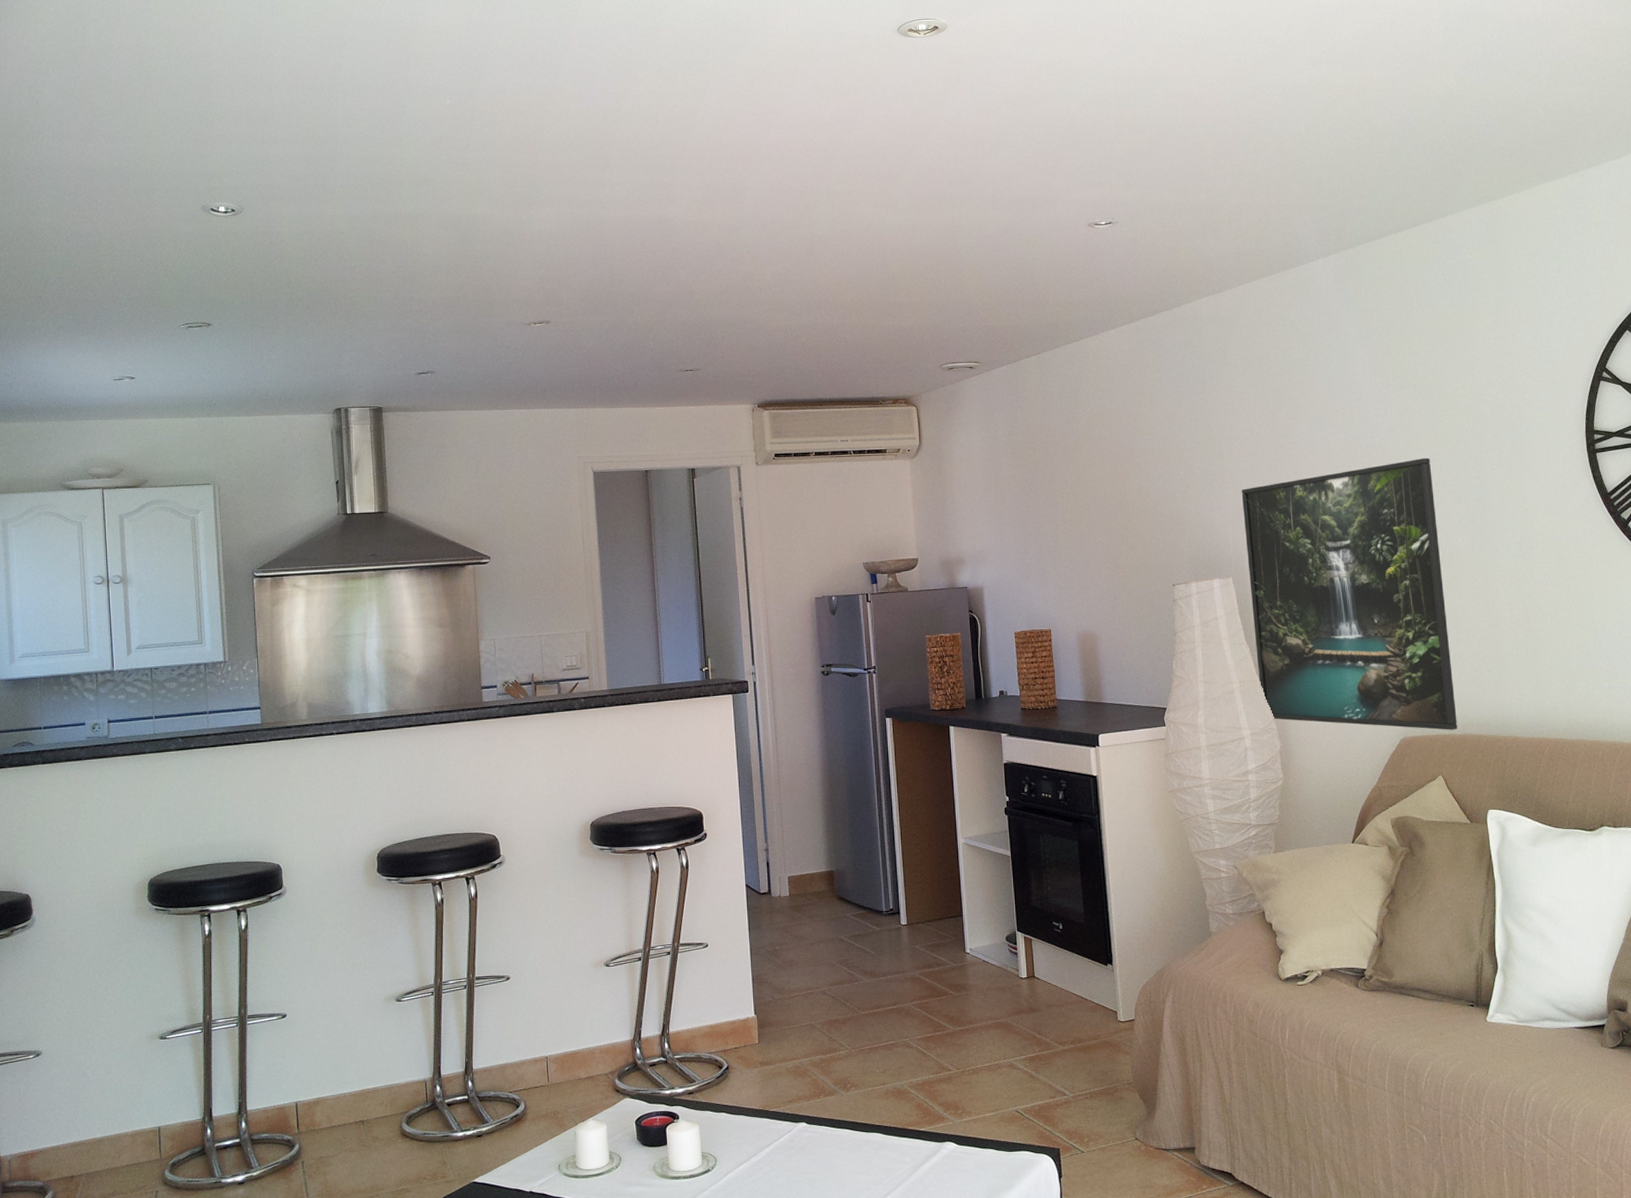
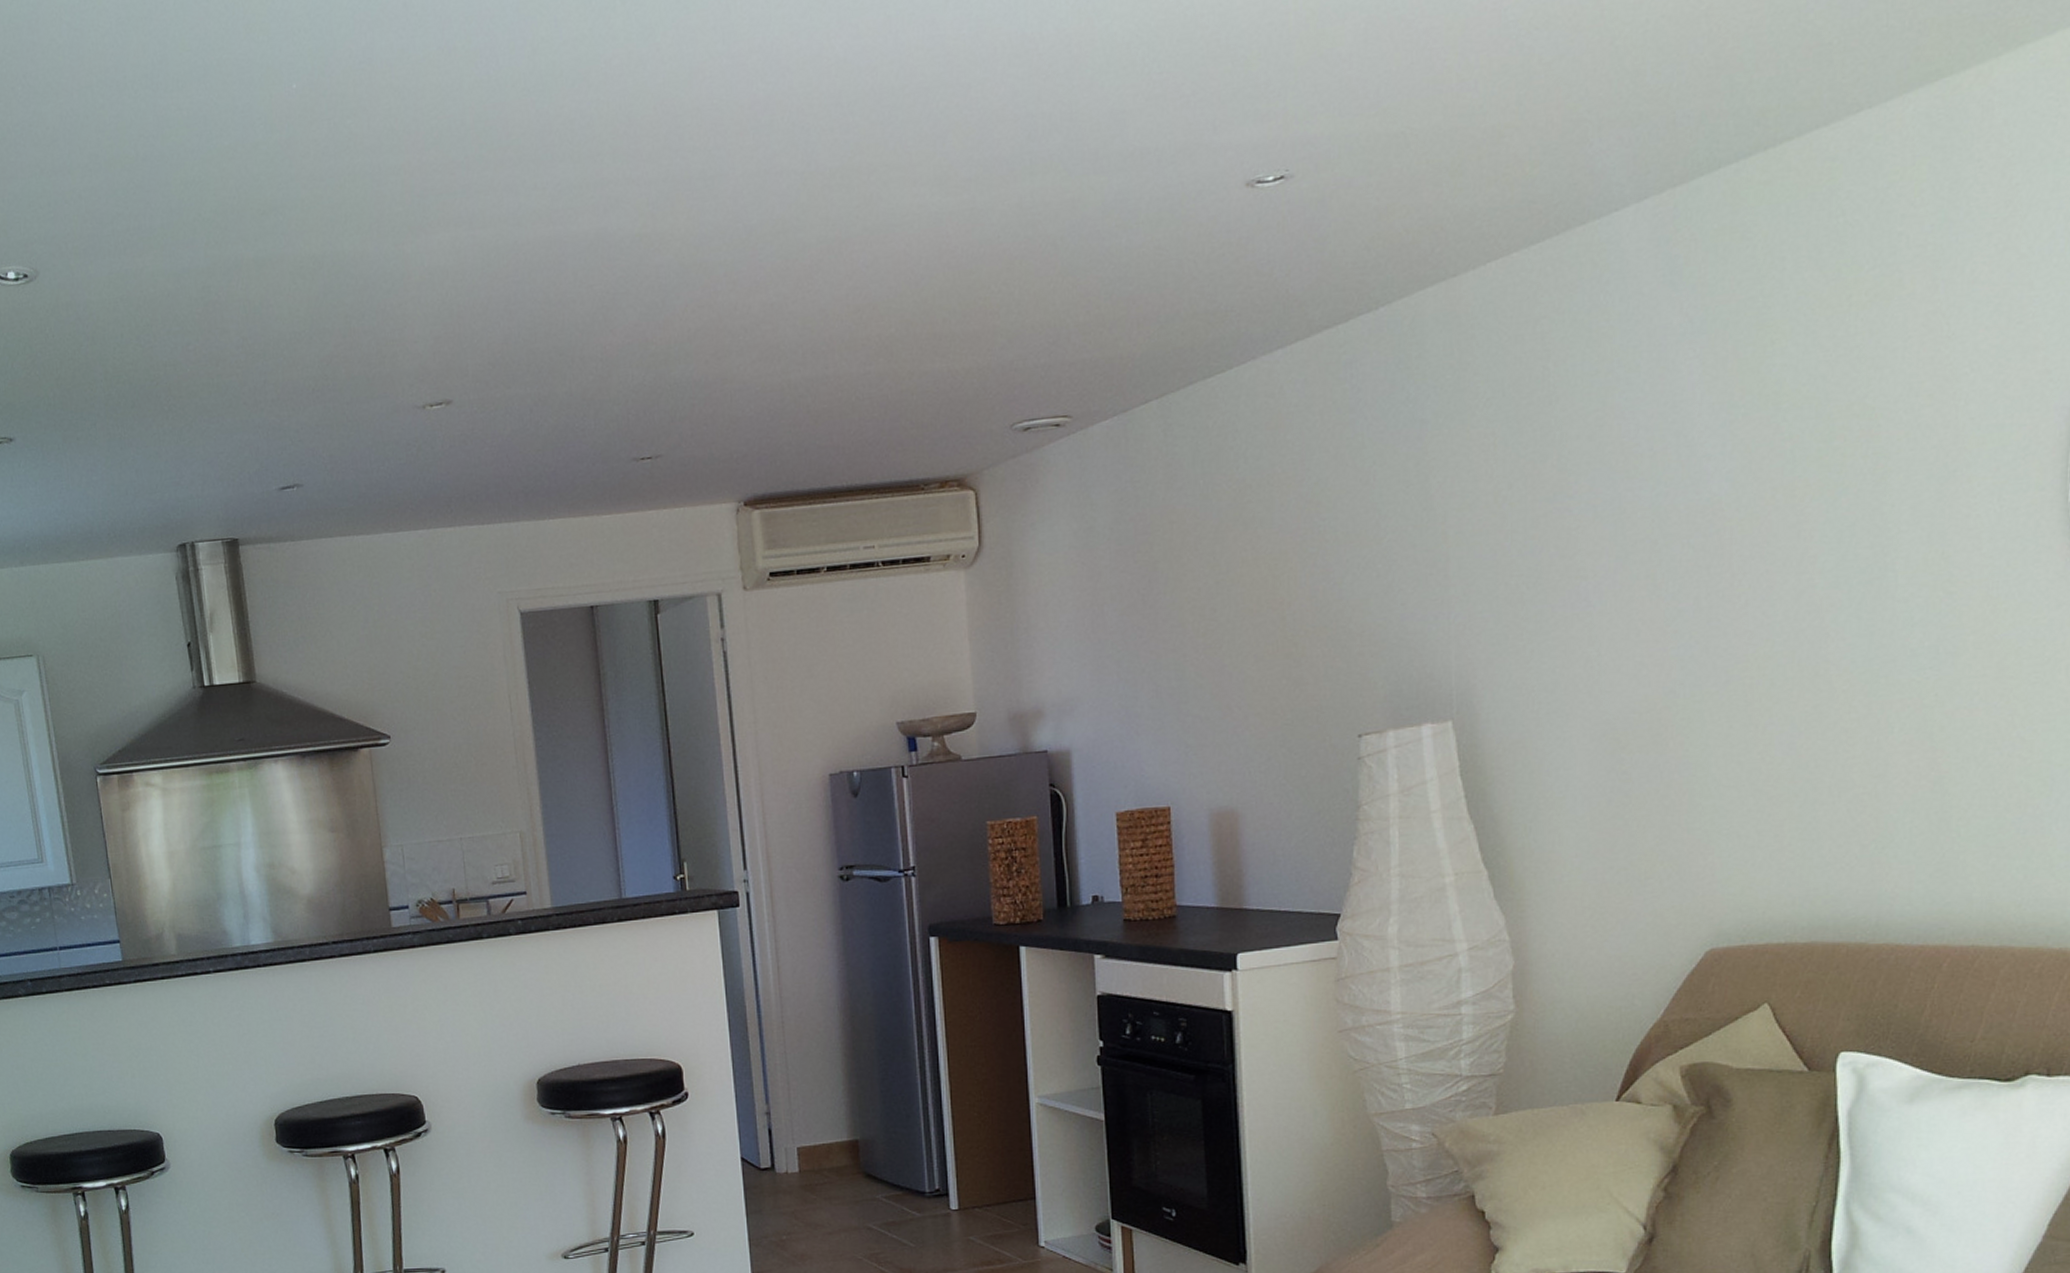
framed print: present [1241,457,1458,730] -> none [1474,519,1802,937]

